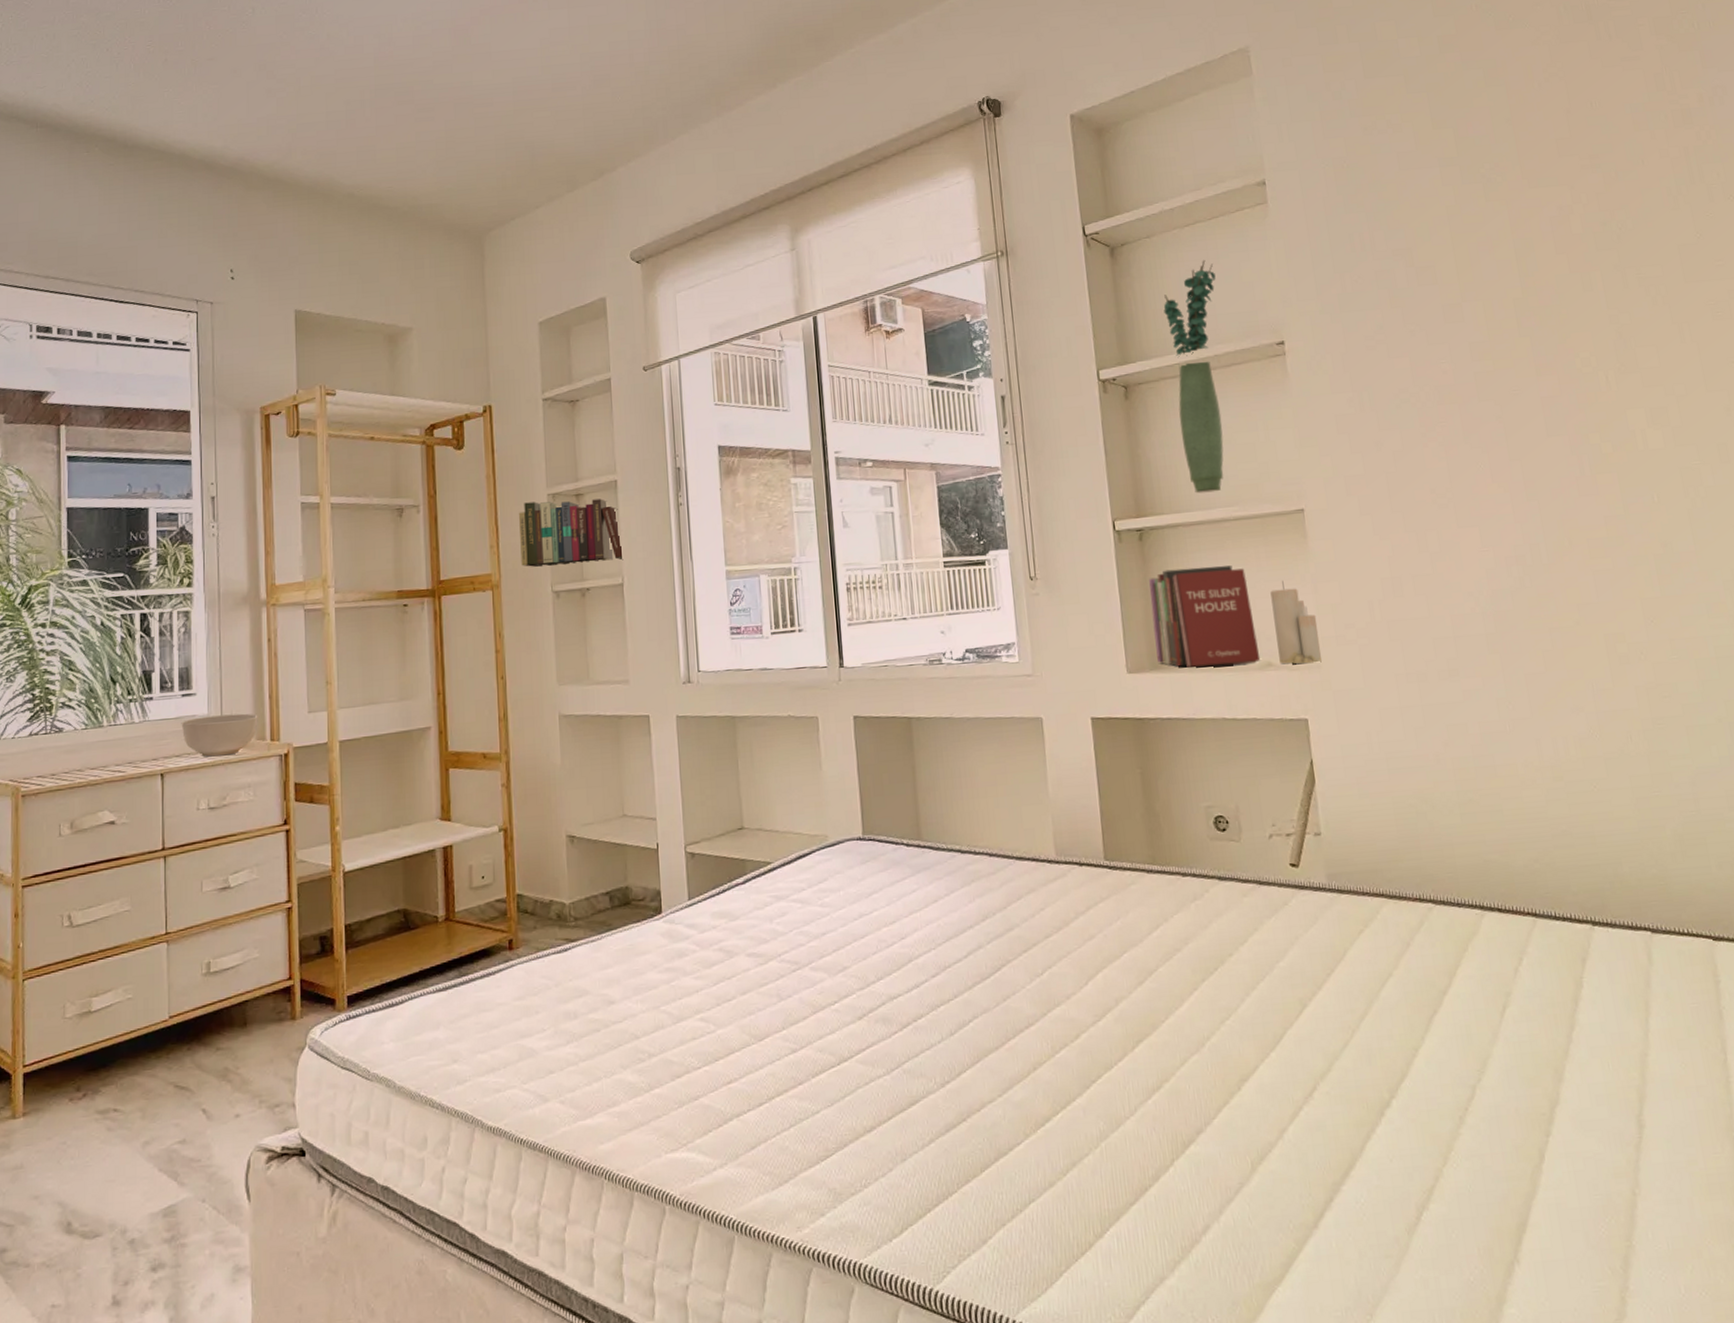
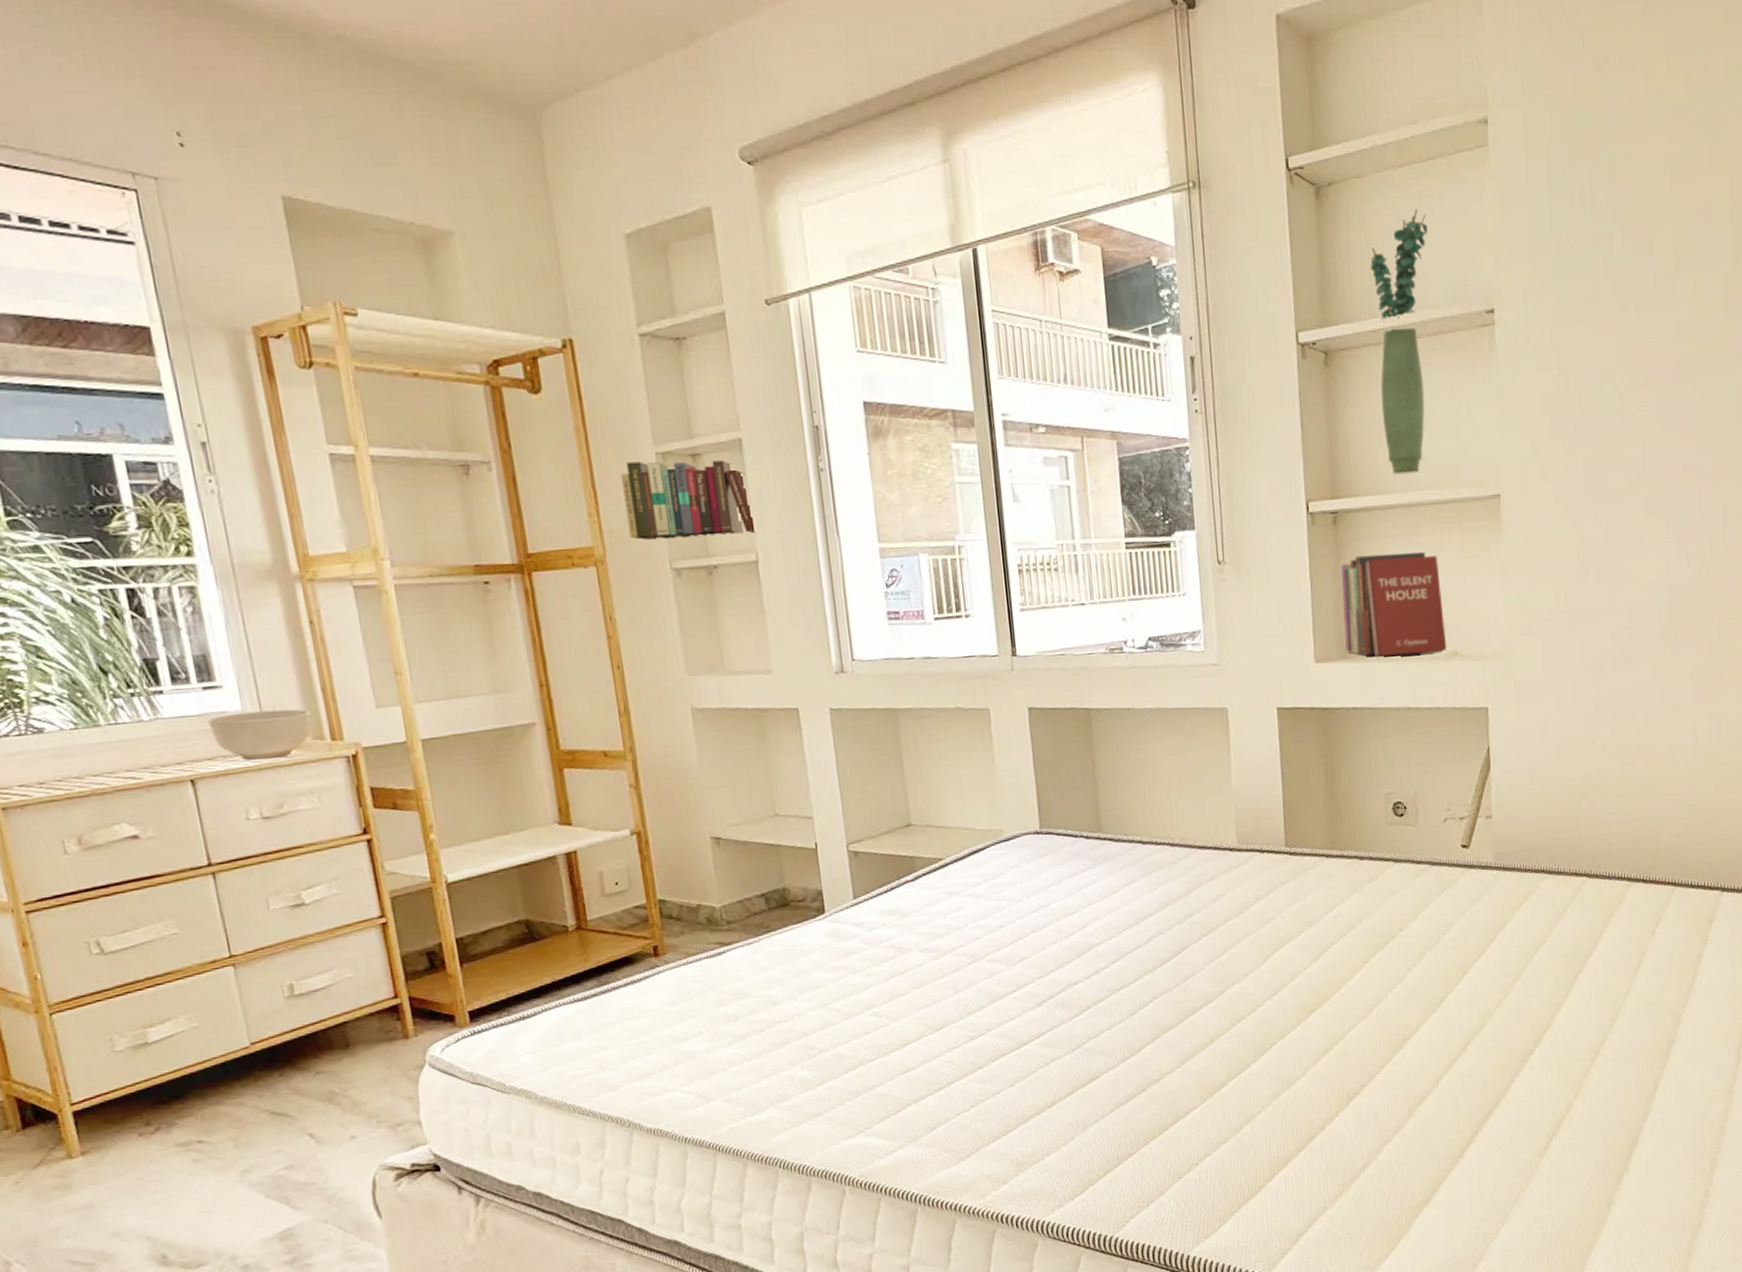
candle: present [1270,581,1323,665] -> none [1461,569,1507,654]

